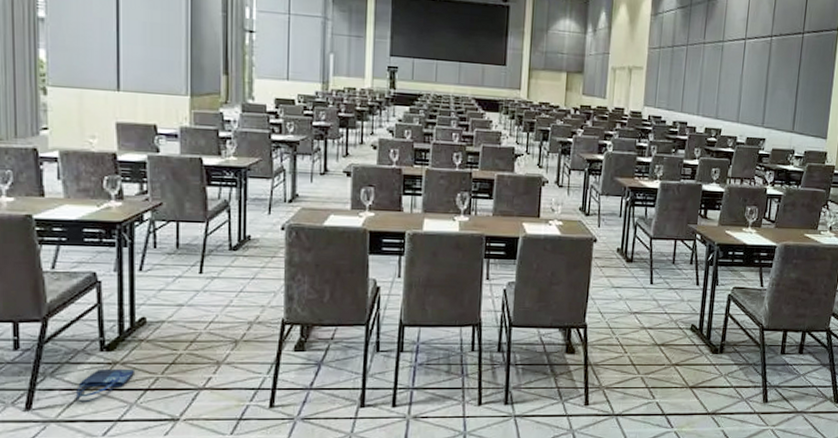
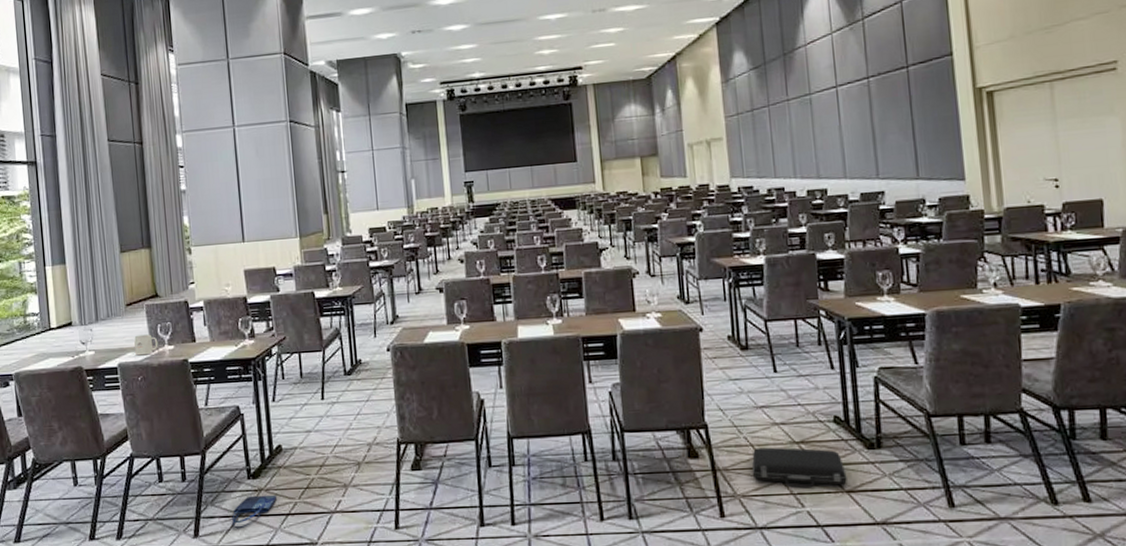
briefcase: none [617,347,693,383] -> present [752,447,847,489]

